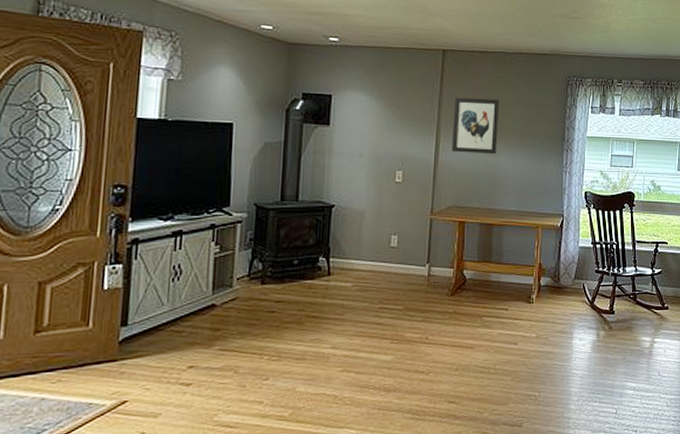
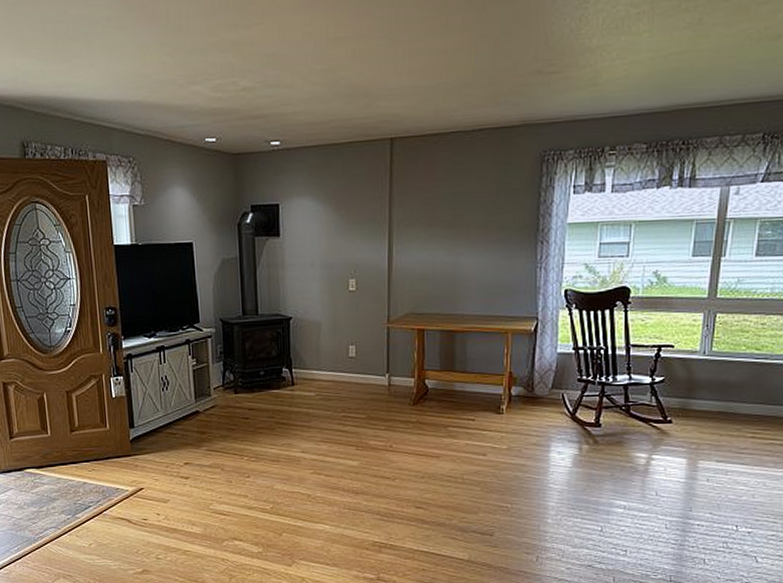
wall art: present [451,97,500,154] -> none [405,189,459,255]

